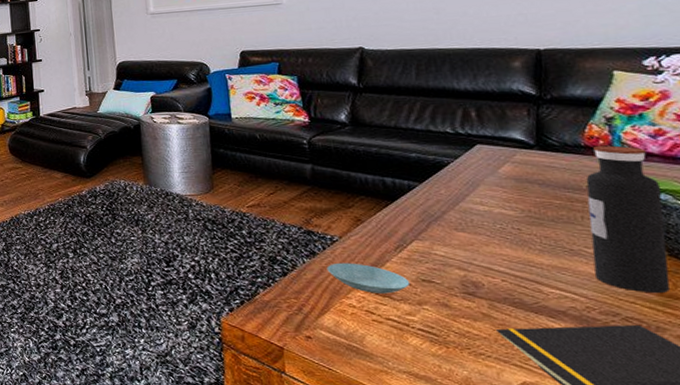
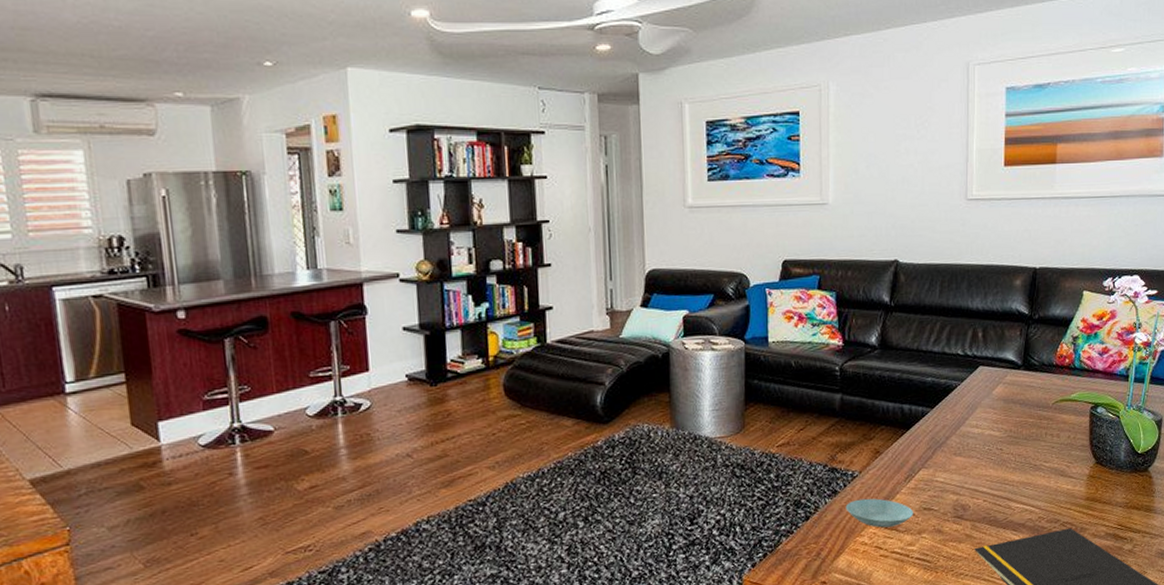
water bottle: present [585,145,671,294] -> none [1048,363,1099,499]

